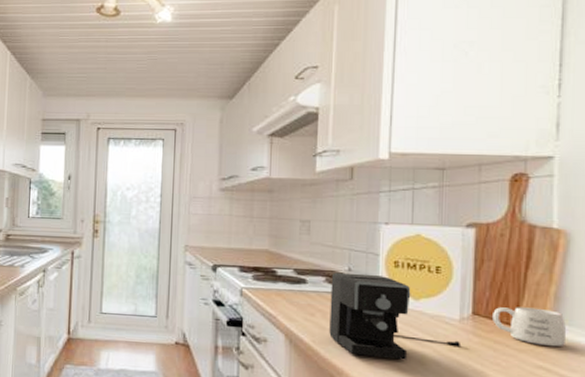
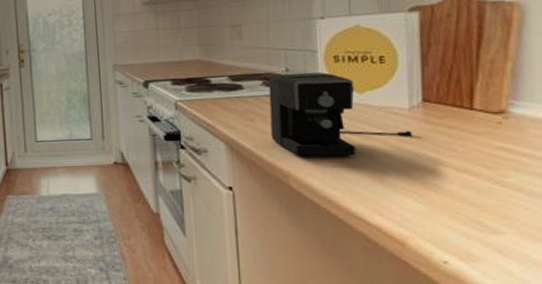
mug: present [493,307,566,347] -> none [445,87,527,126]

